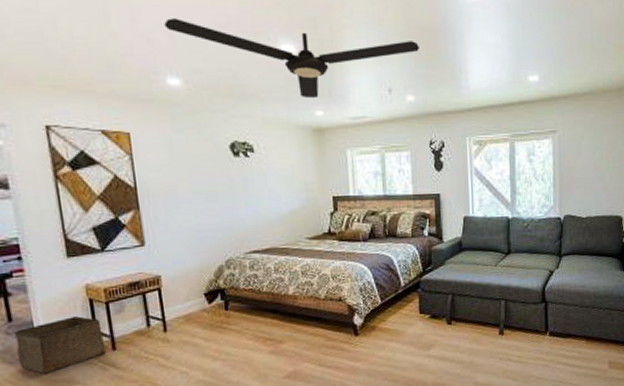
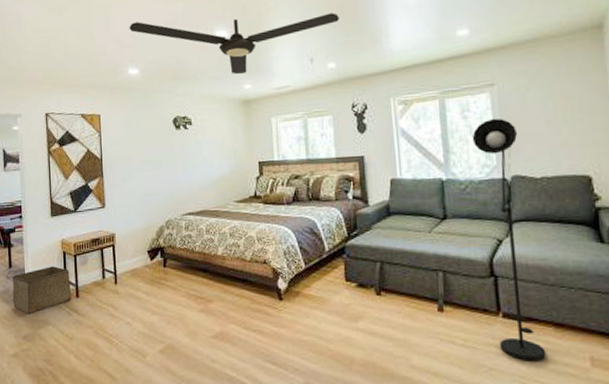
floor lamp: none [535,163,579,368] -> present [472,118,546,360]

